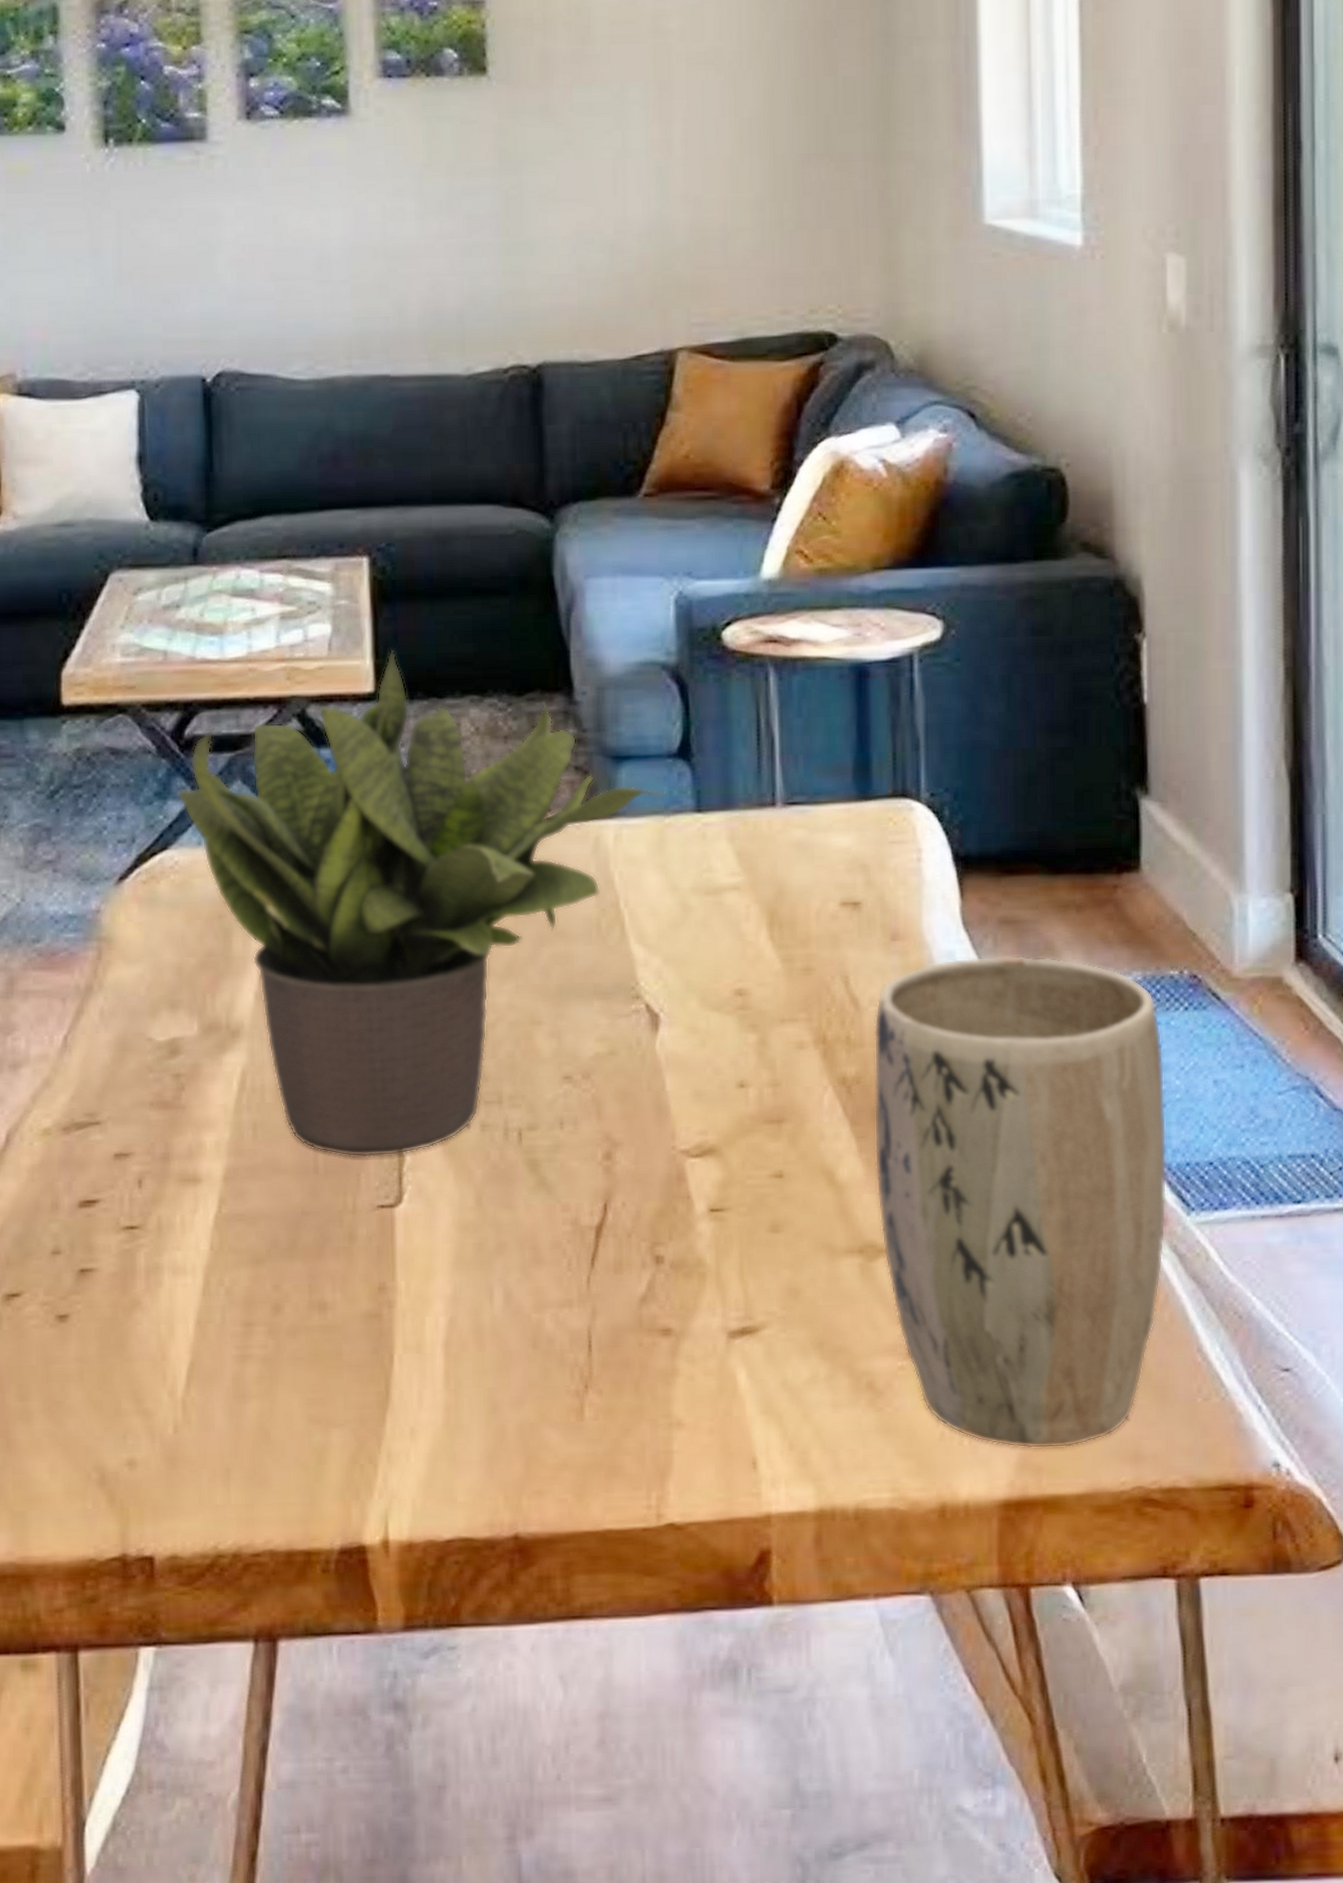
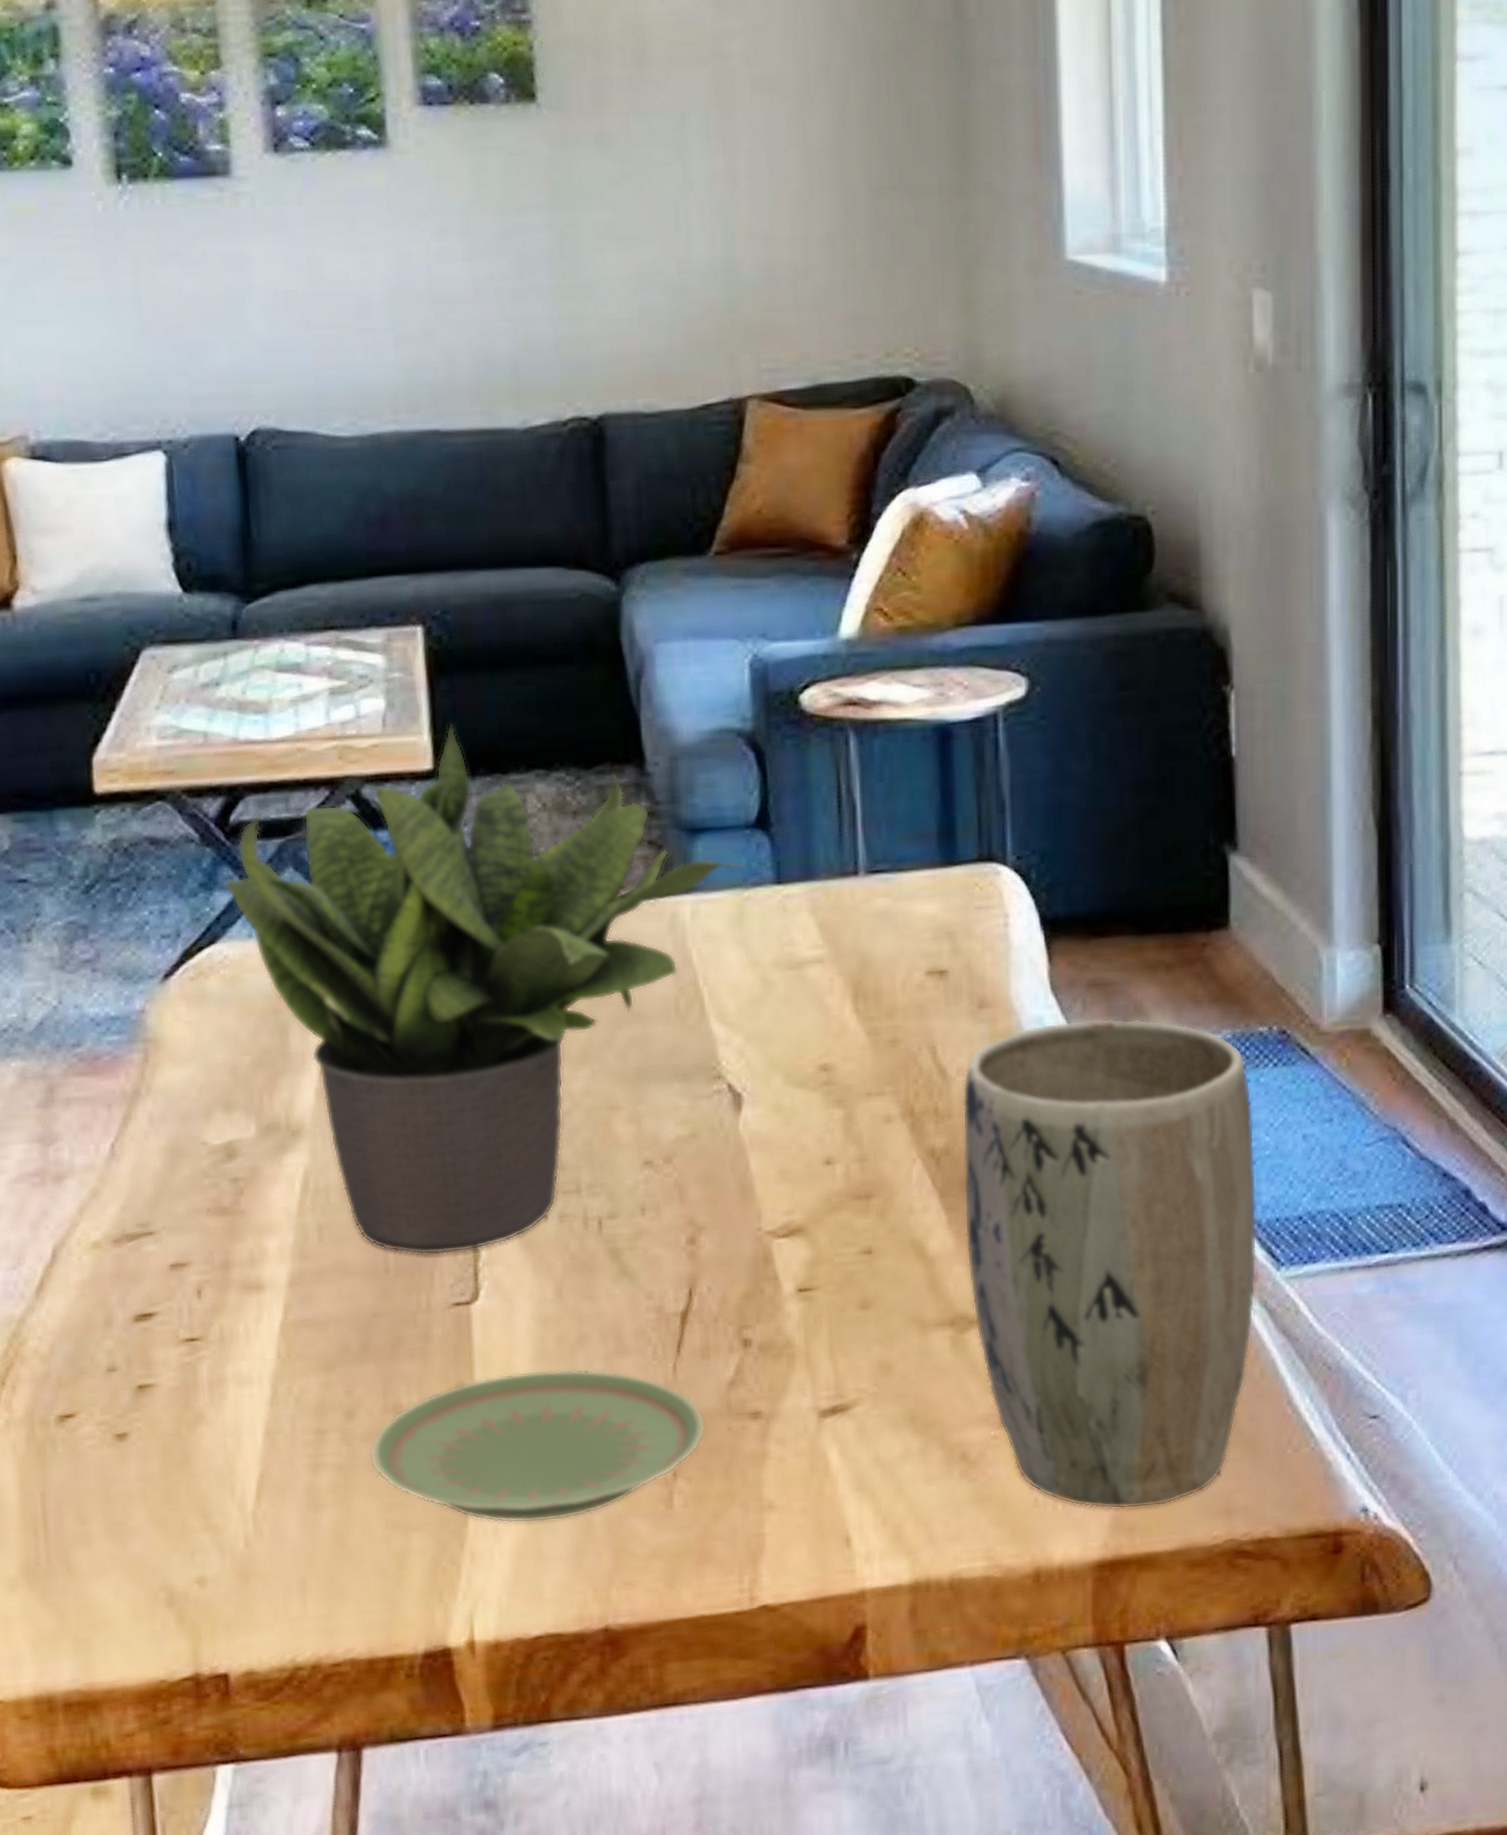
plate: none [294,1275,618,1427] -> present [369,1368,706,1524]

